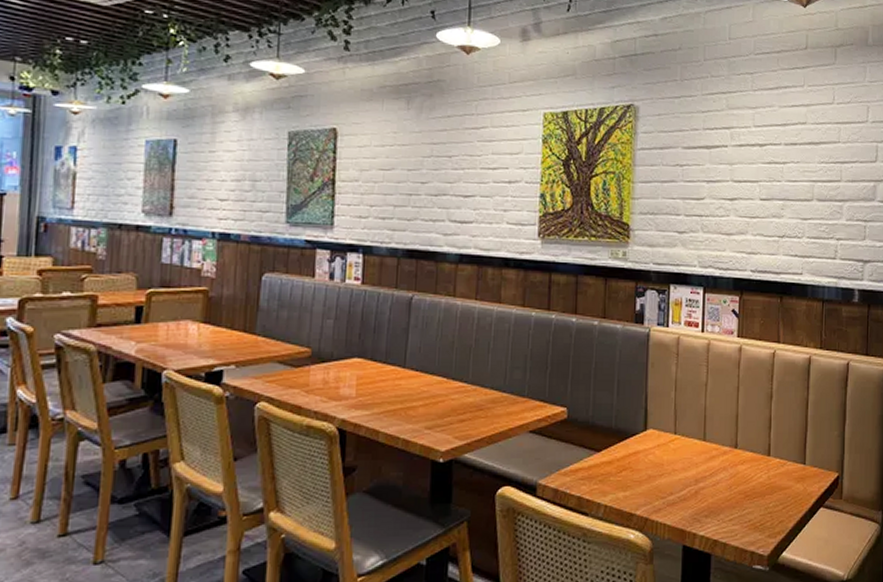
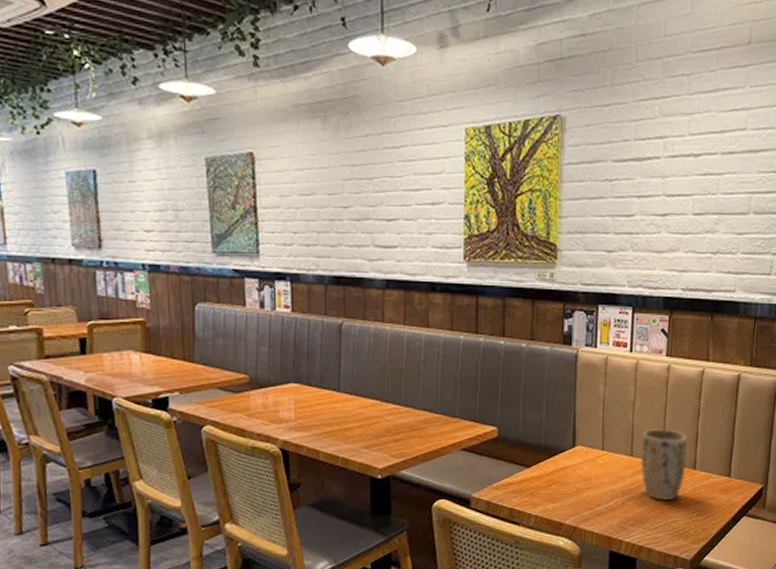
plant pot: none [713,412,762,490] -> present [640,429,689,501]

